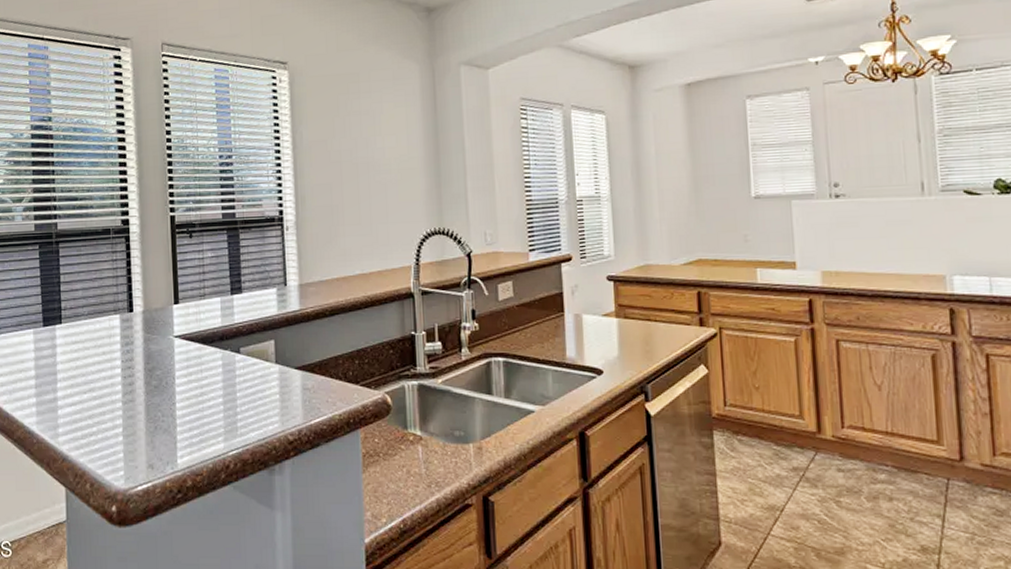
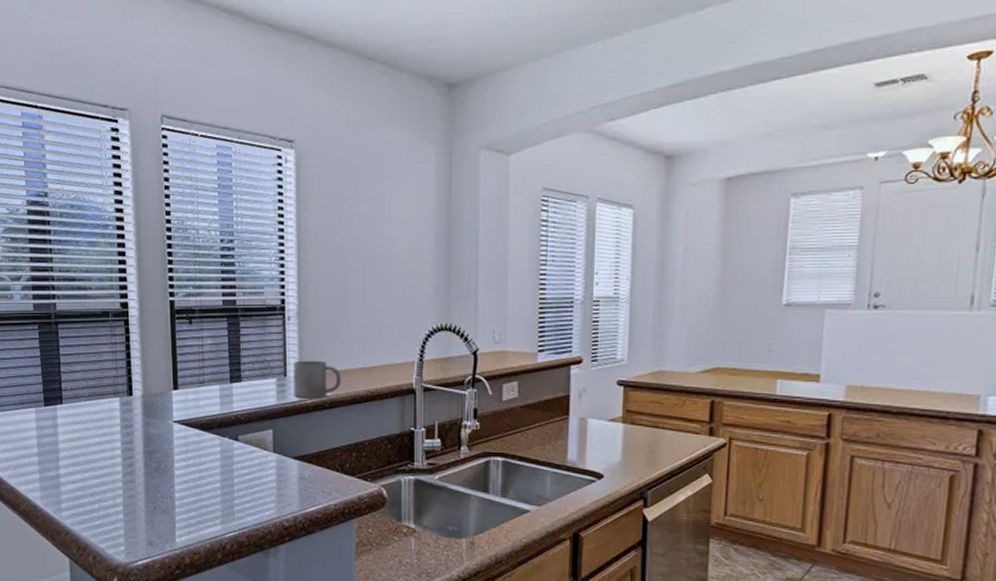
mug: none [293,268,341,307] -> present [293,360,342,399]

